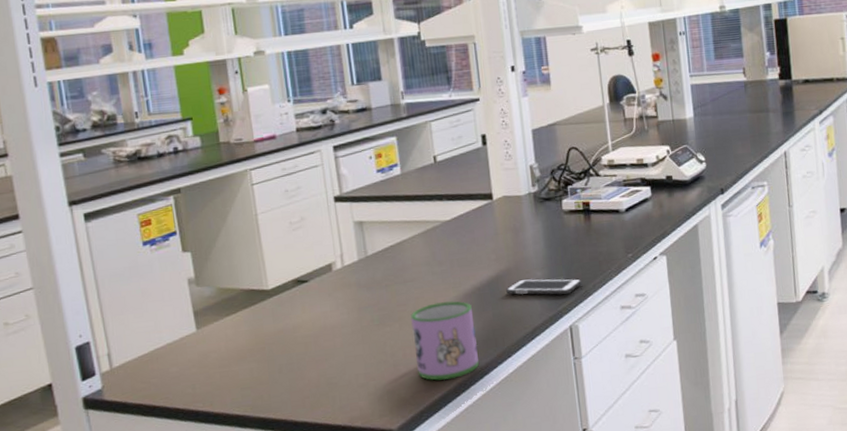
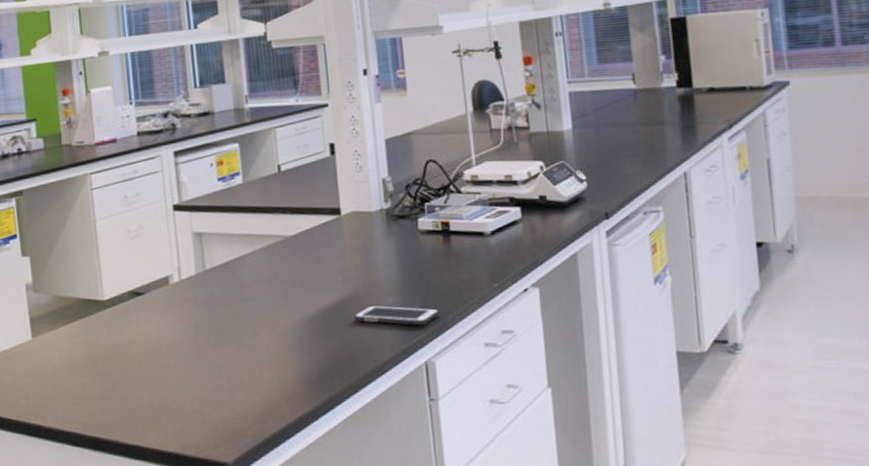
mug: present [410,301,479,381] -> none [249,325,322,412]

